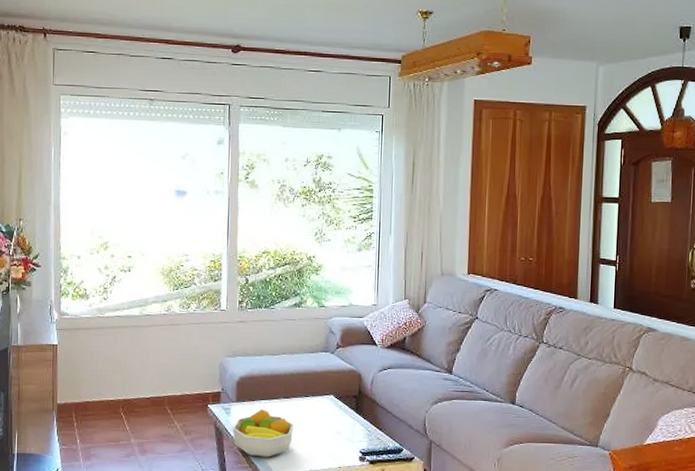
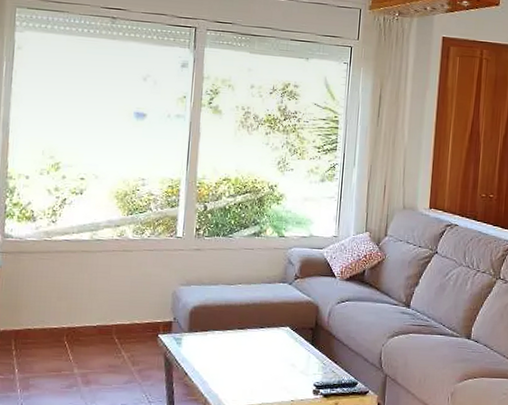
fruit bowl: present [232,409,294,457] -> none [183,339,248,390]

